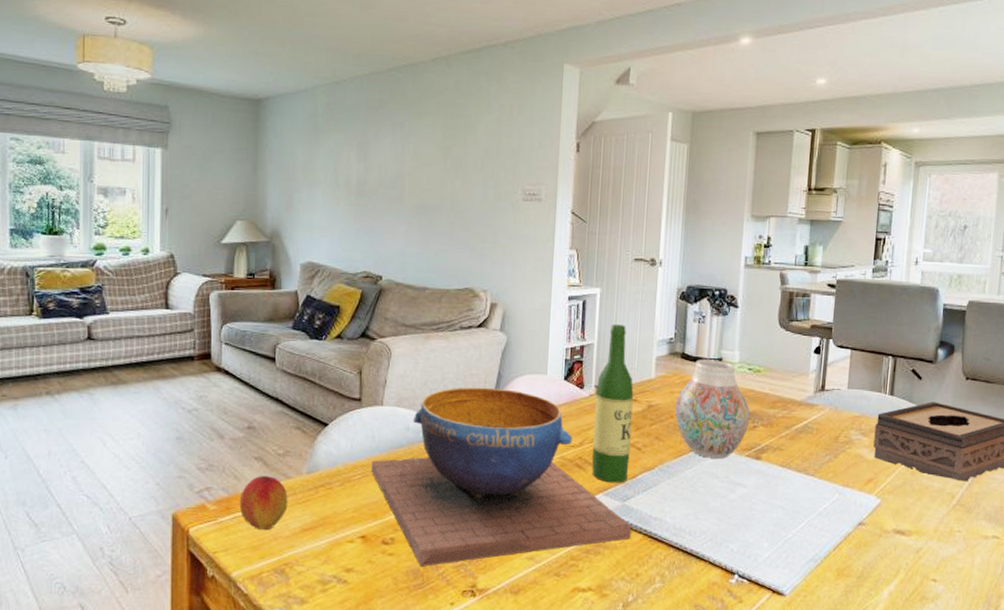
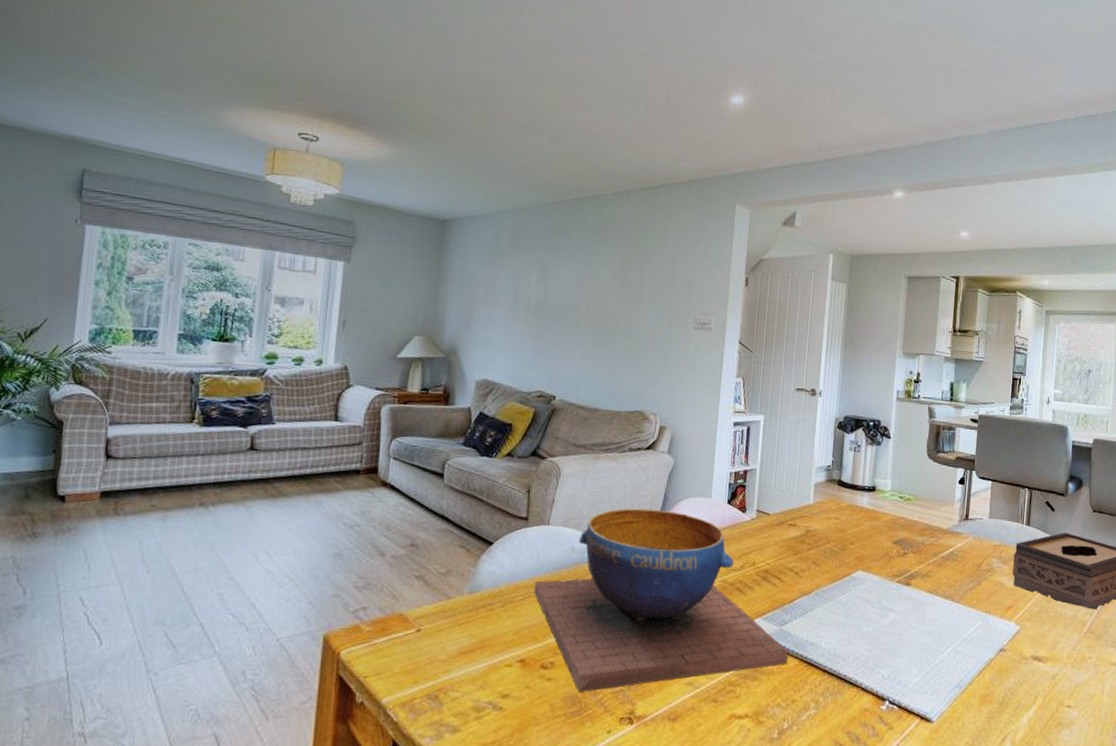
peach: present [239,475,288,531] -> none [395,595,447,654]
wine bottle: present [592,324,634,483] -> none [751,450,793,608]
vase: present [675,359,750,458] -> none [831,486,901,584]

